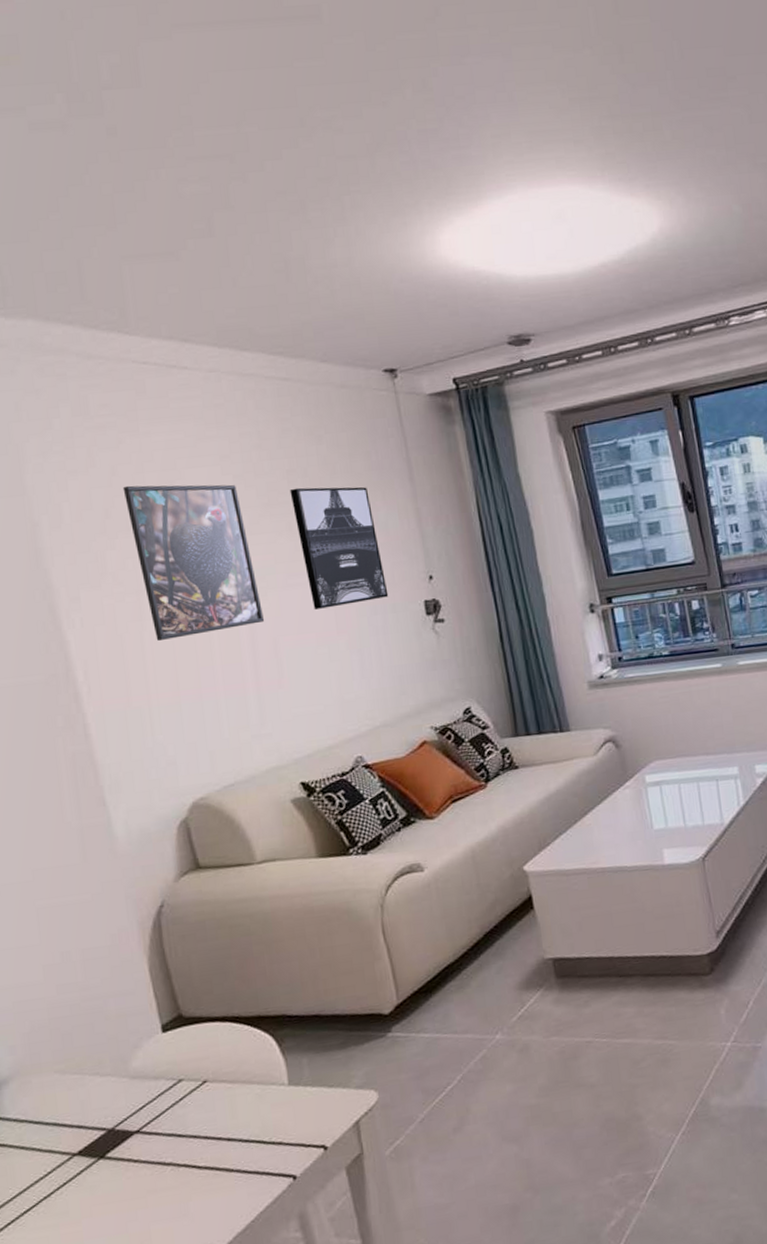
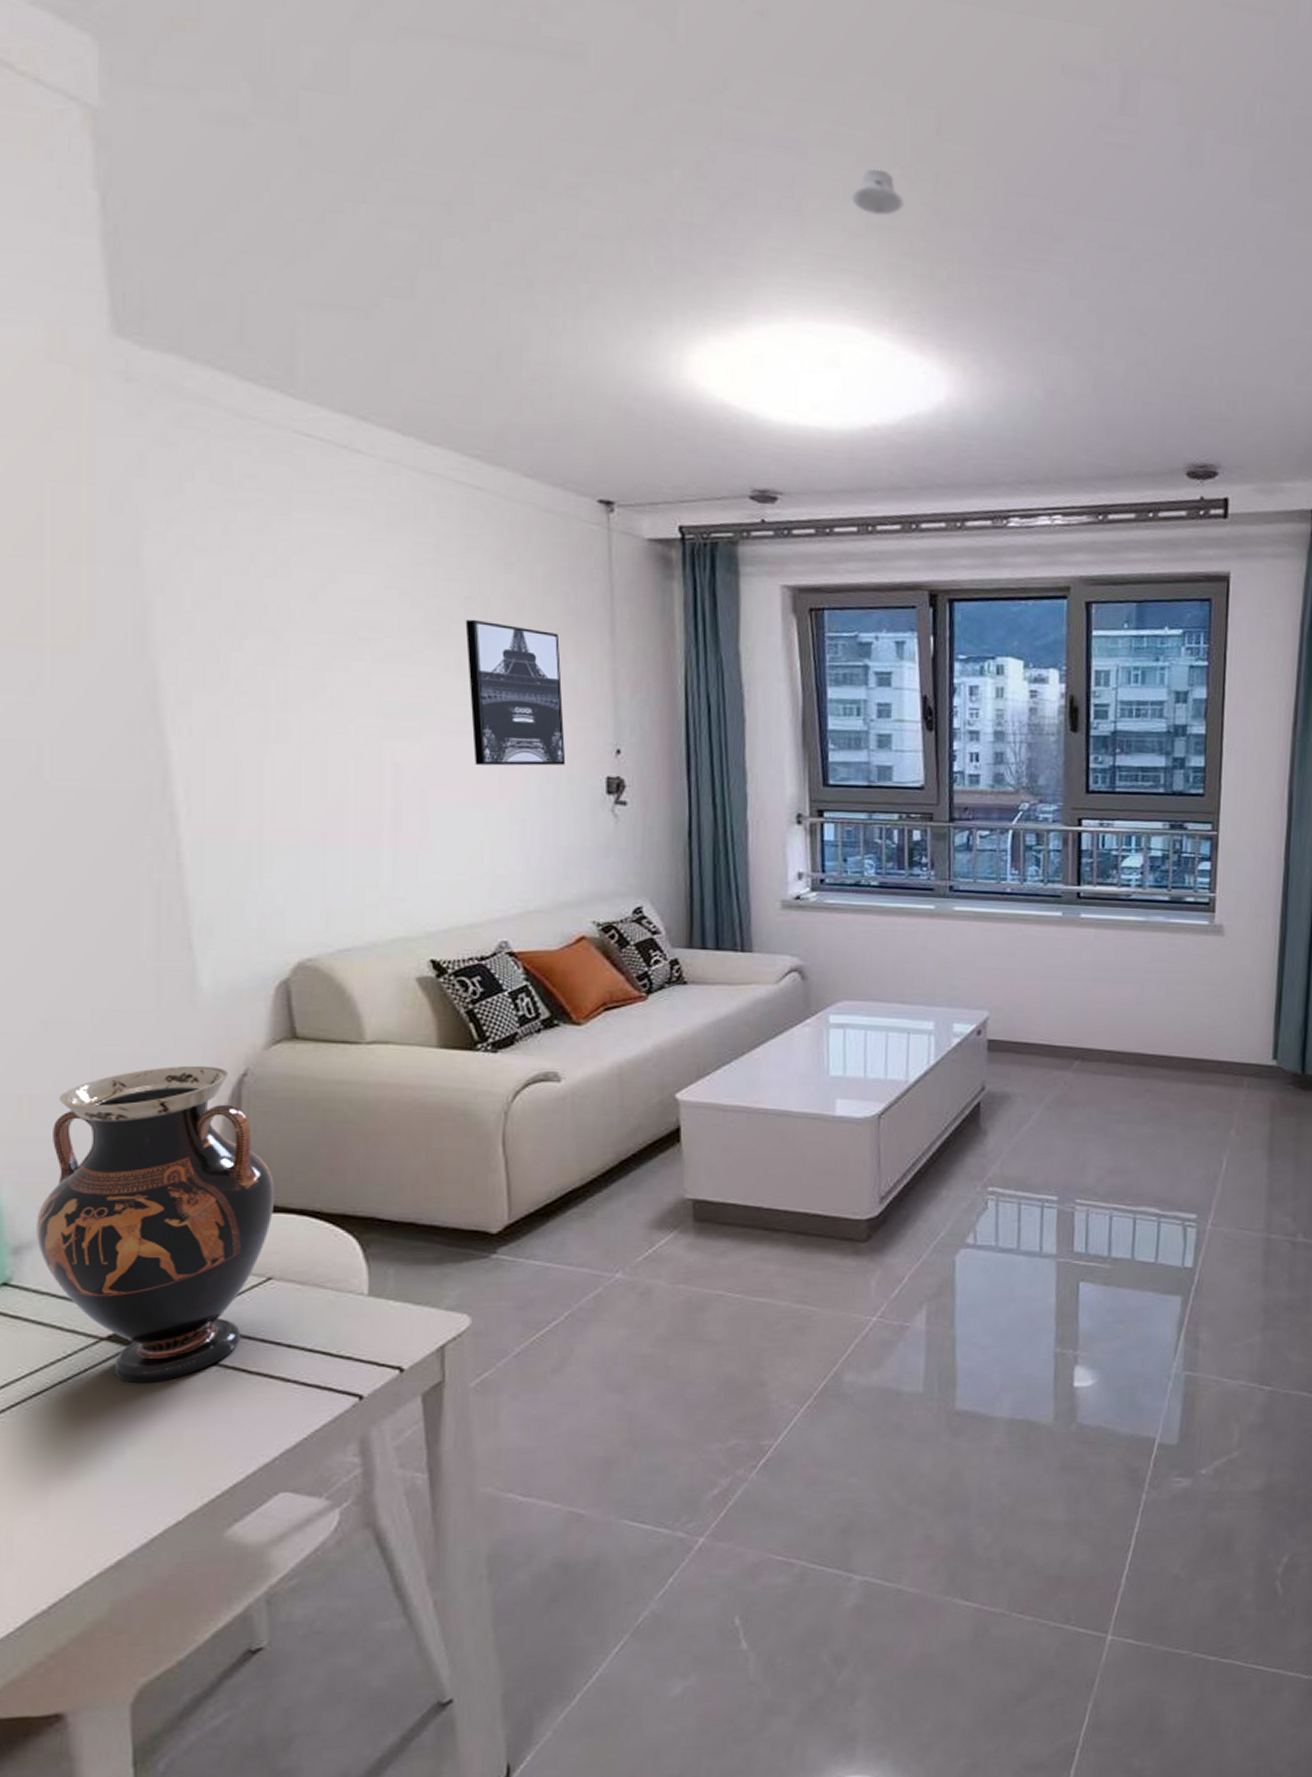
vase: none [9,903,201,1191] -> present [36,1065,275,1383]
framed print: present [122,484,265,642] -> none [261,578,414,770]
recessed light: none [553,52,598,90] -> present [852,168,904,216]

